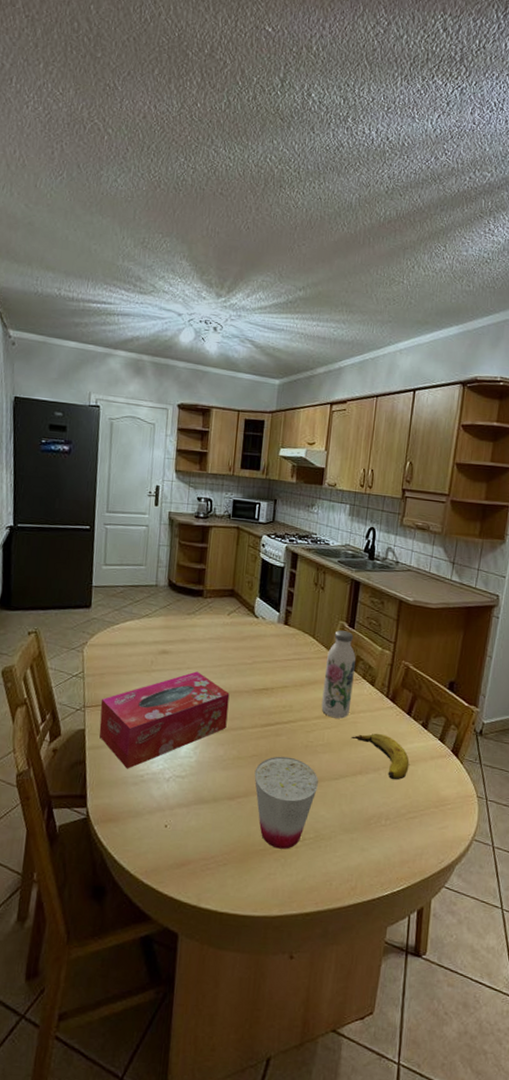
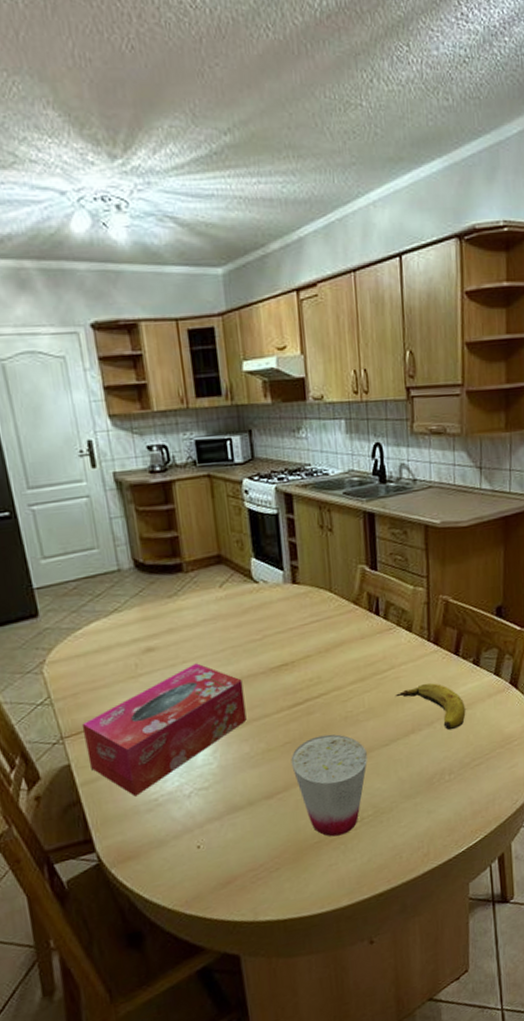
water bottle: present [321,630,356,719] -> none [351,575,389,679]

